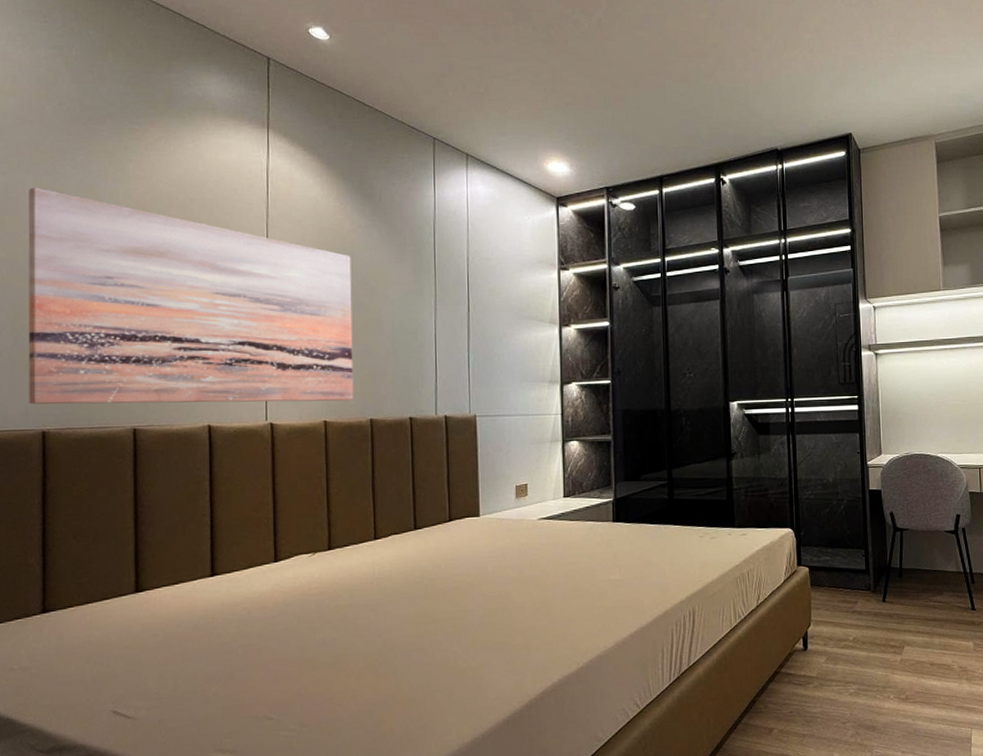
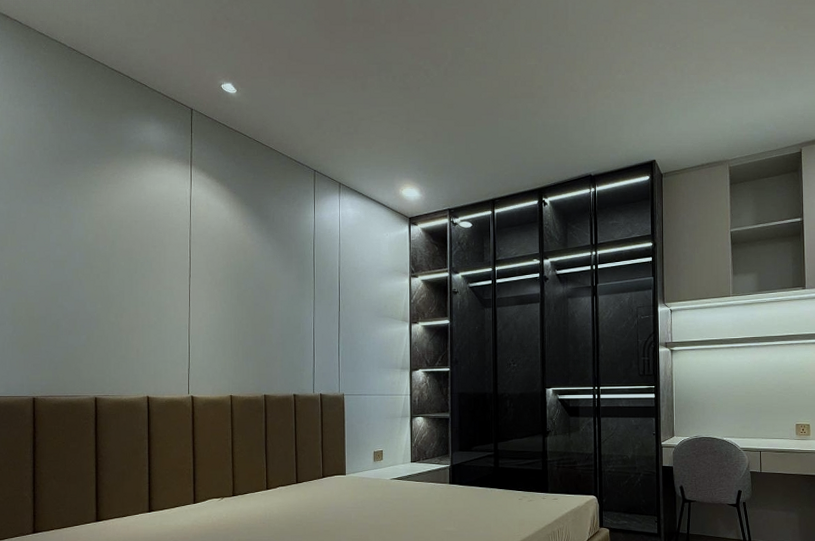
wall art: present [28,187,354,404] -> none [23,213,253,380]

